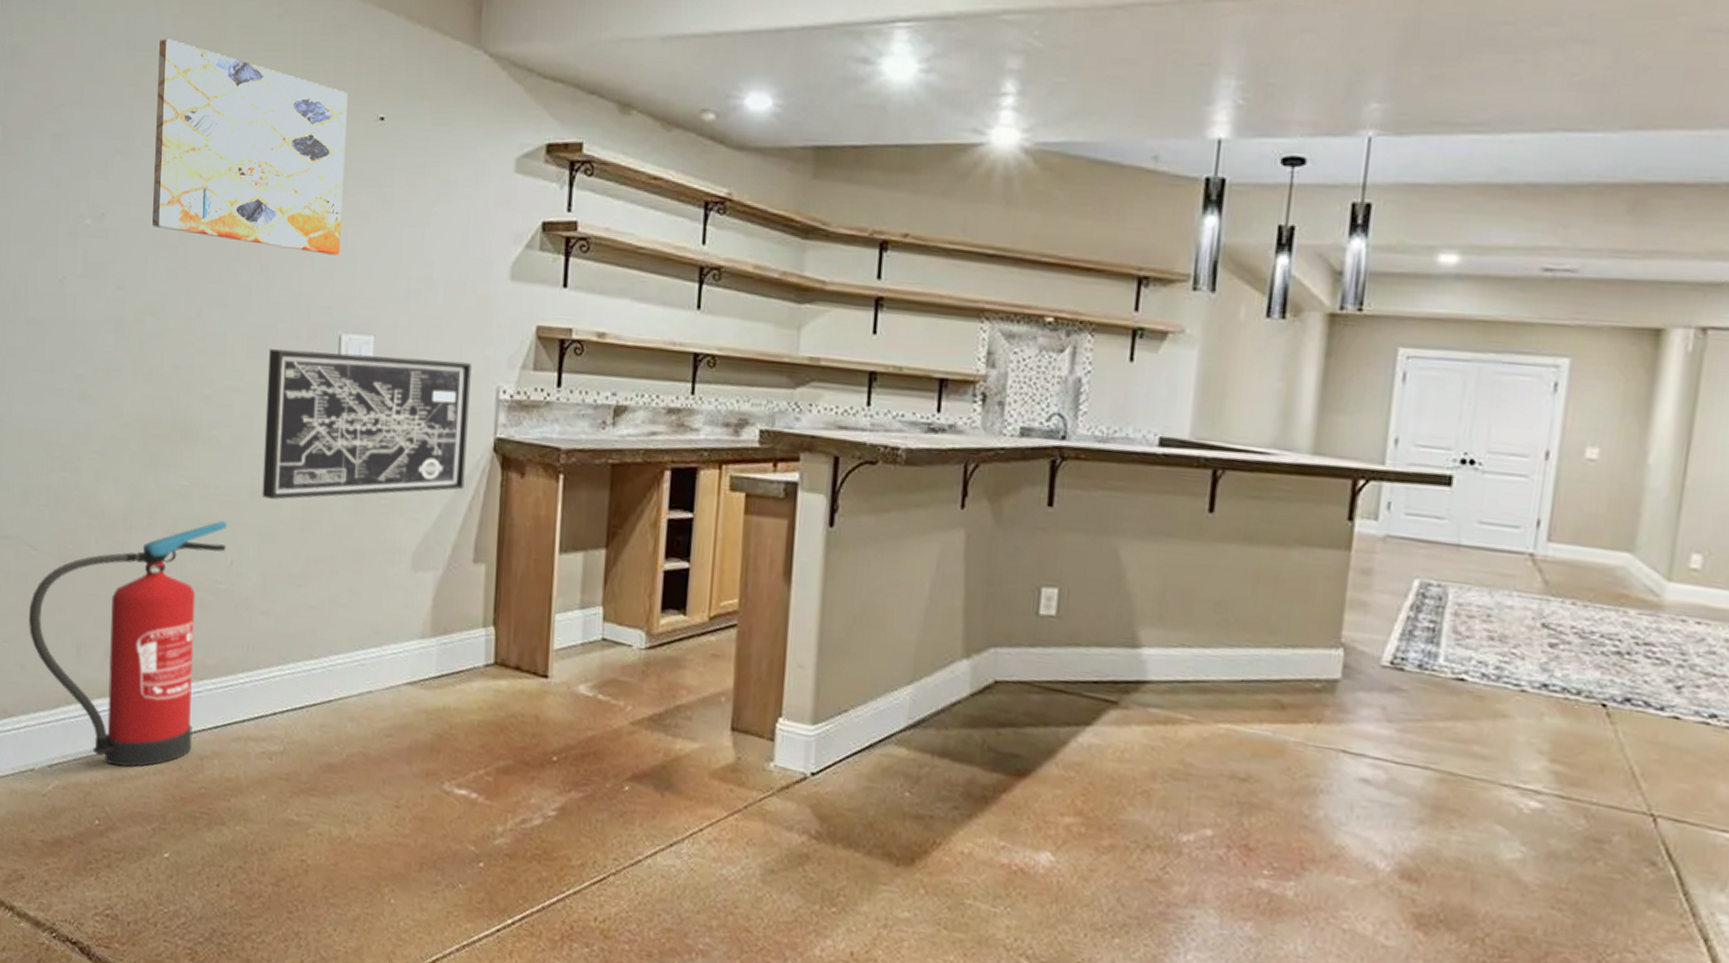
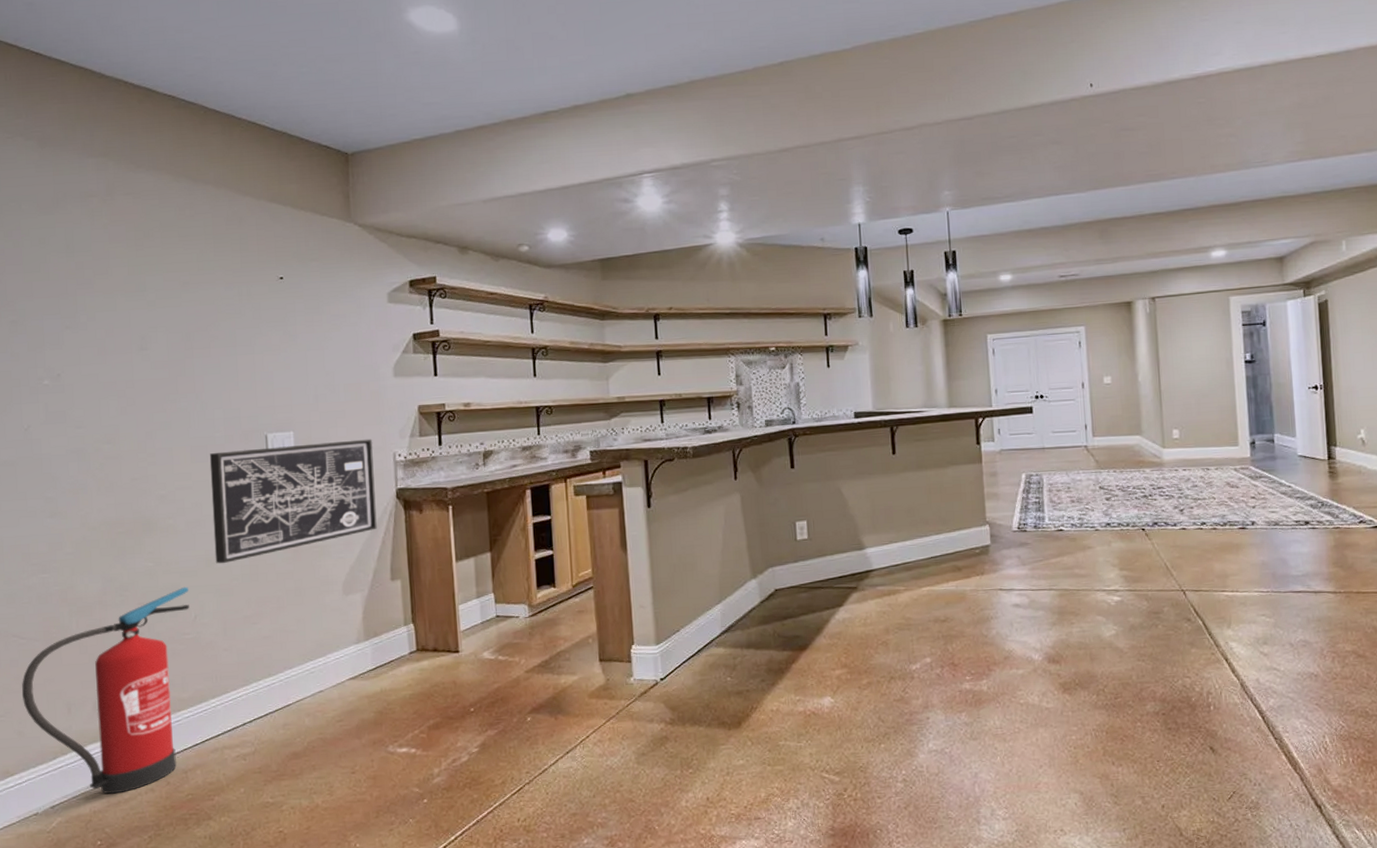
wall art: present [152,38,348,255] -> none [95,241,259,379]

